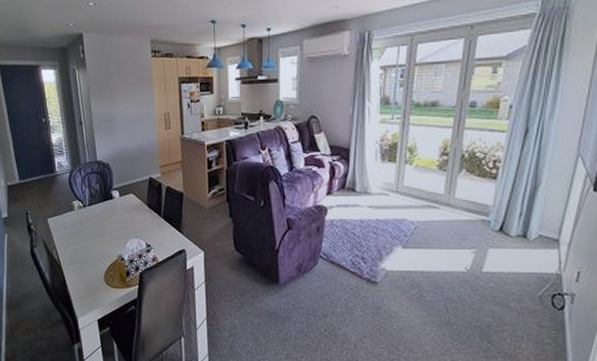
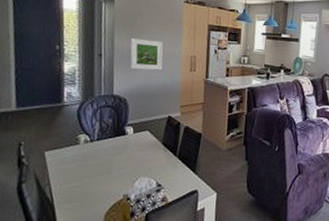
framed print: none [106,101,138,134] -> present [130,38,163,70]

